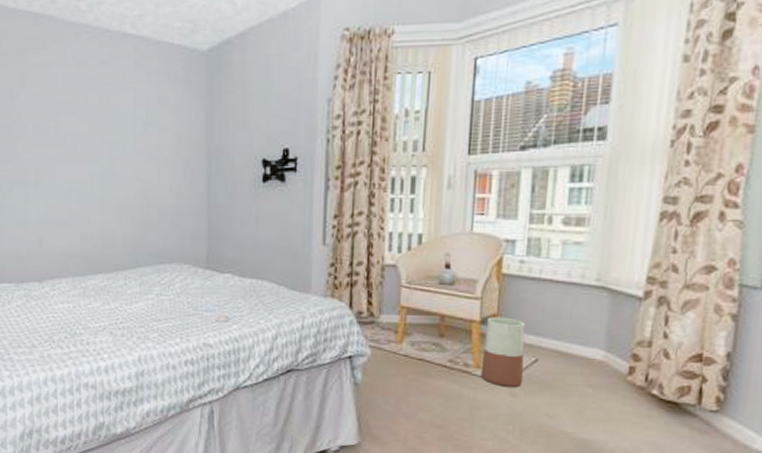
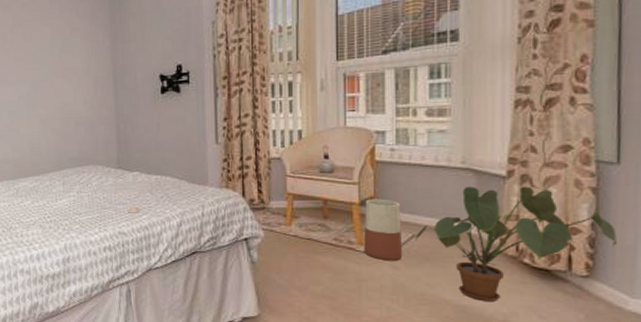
house plant: none [538,307,753,435] -> present [415,186,617,301]

